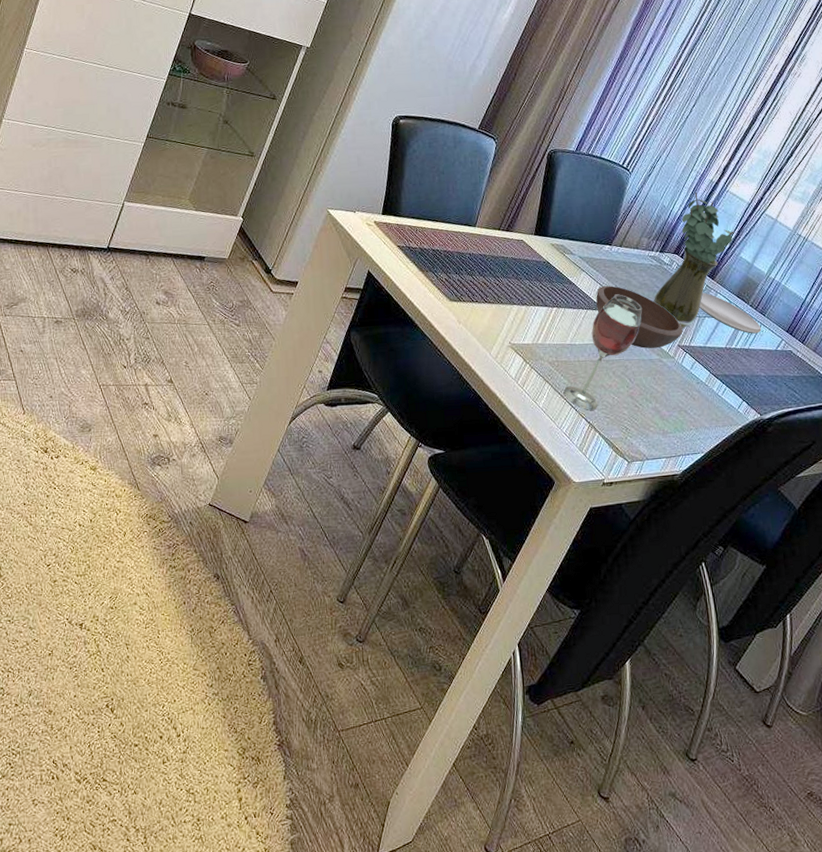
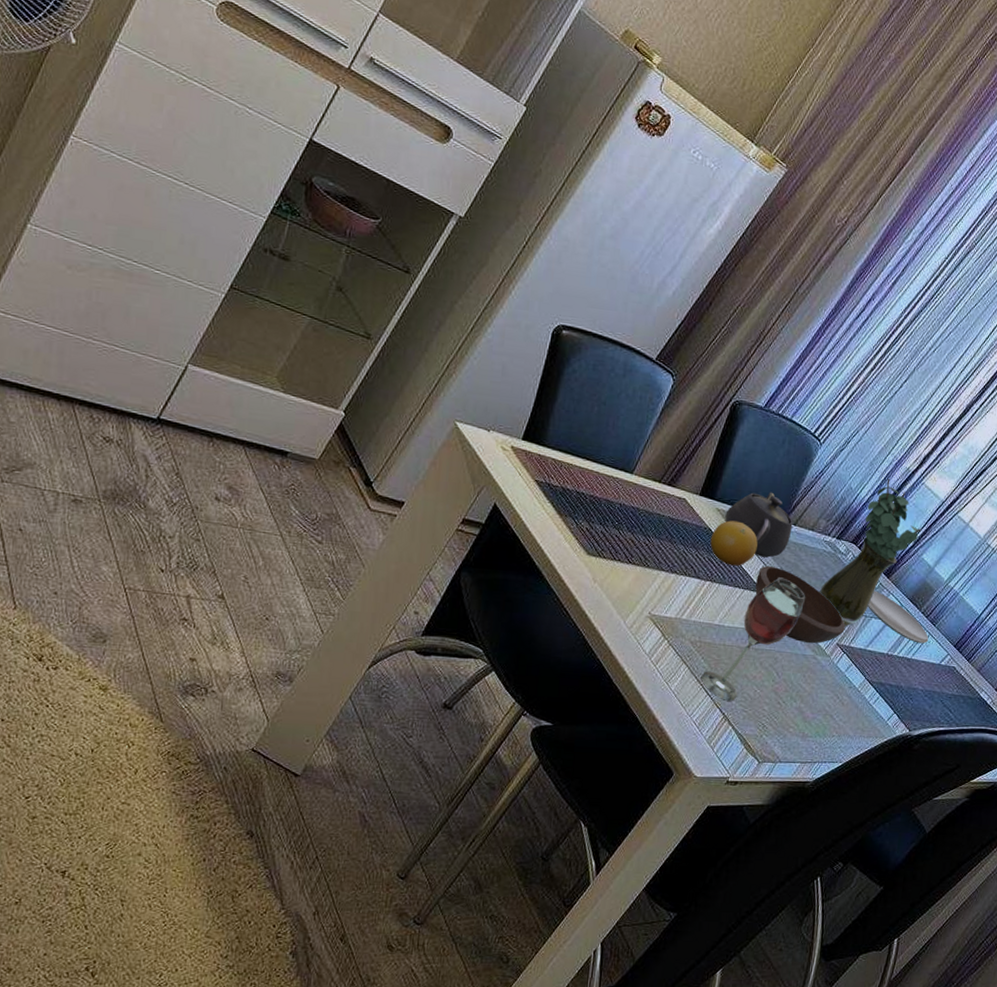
fruit: none [550,251,592,291] -> present [710,520,758,566]
teapot: none [559,221,619,279] -> present [725,492,793,558]

